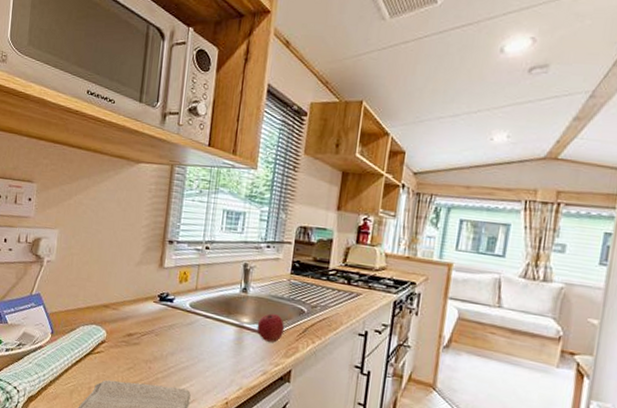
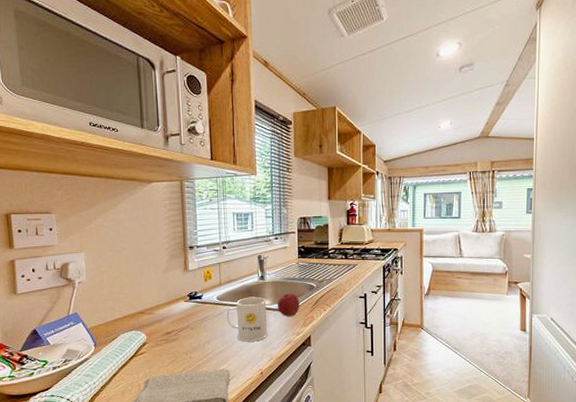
mug: none [197,310,246,365] -> present [226,296,268,342]

